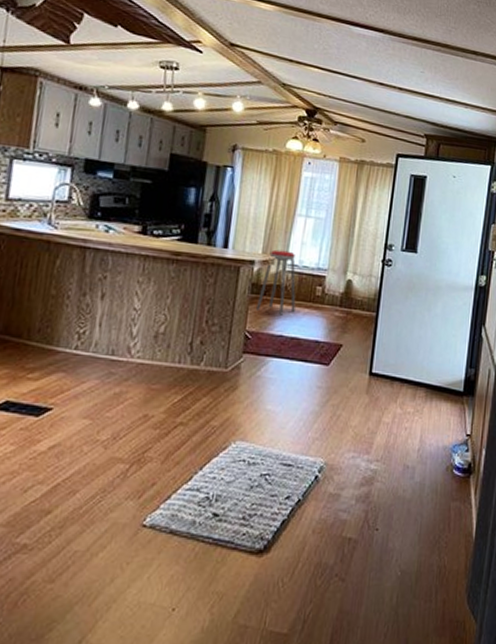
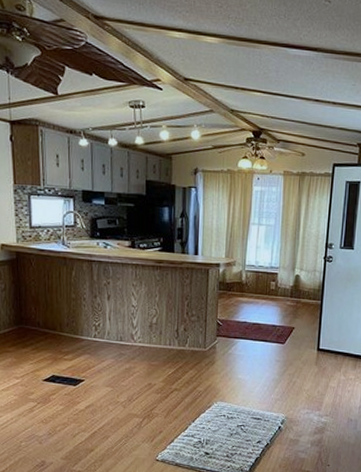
music stool: present [256,249,296,316] -> none [224,253,255,306]

